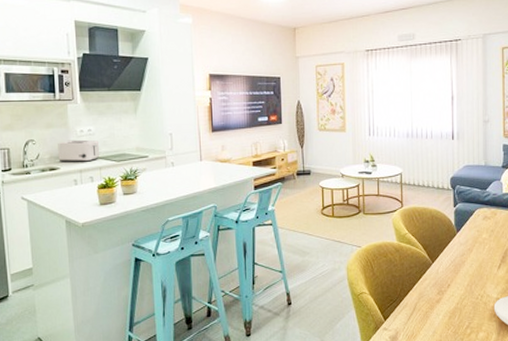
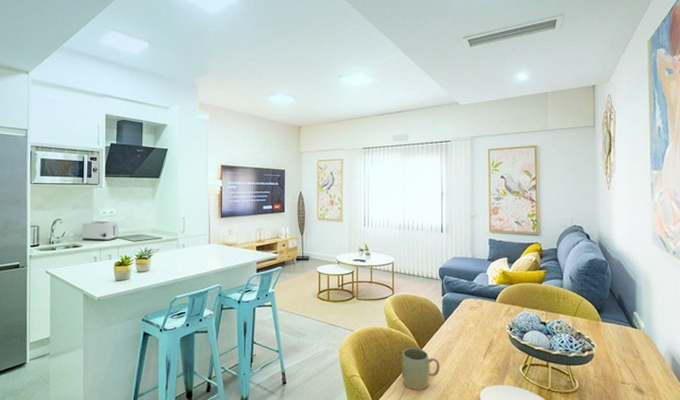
mug: none [412,261,453,304] -> present [401,347,441,390]

